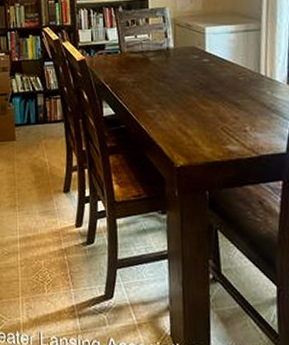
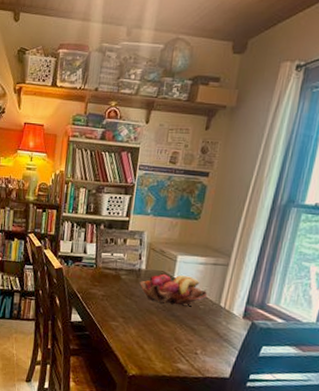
fruit basket: none [170,48,246,82] -> present [139,274,208,308]

